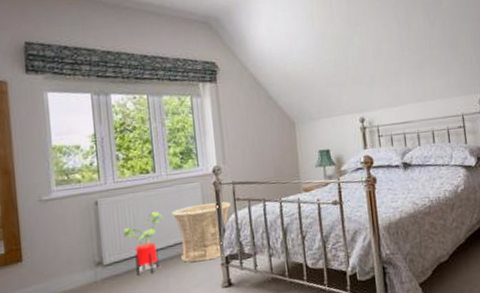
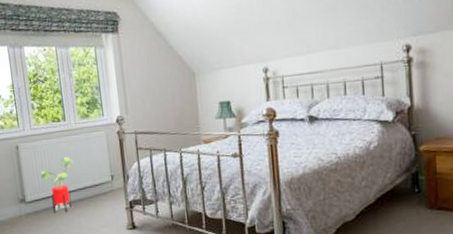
basket: present [171,202,232,263] -> none [81,150,134,205]

